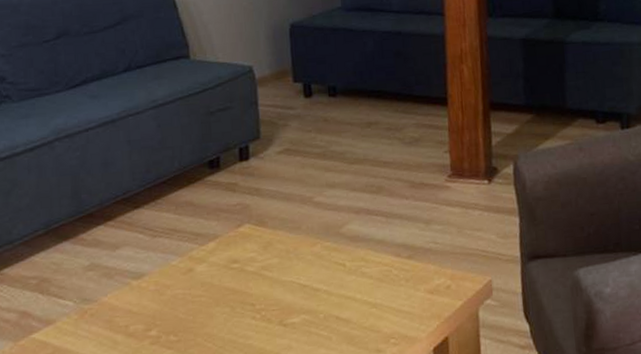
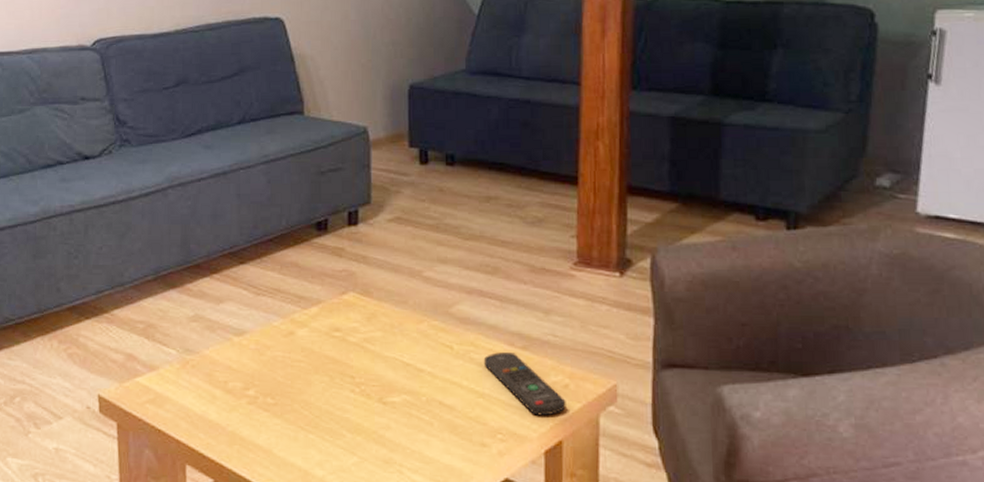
remote control: none [374,262,450,317] -> present [483,352,566,416]

